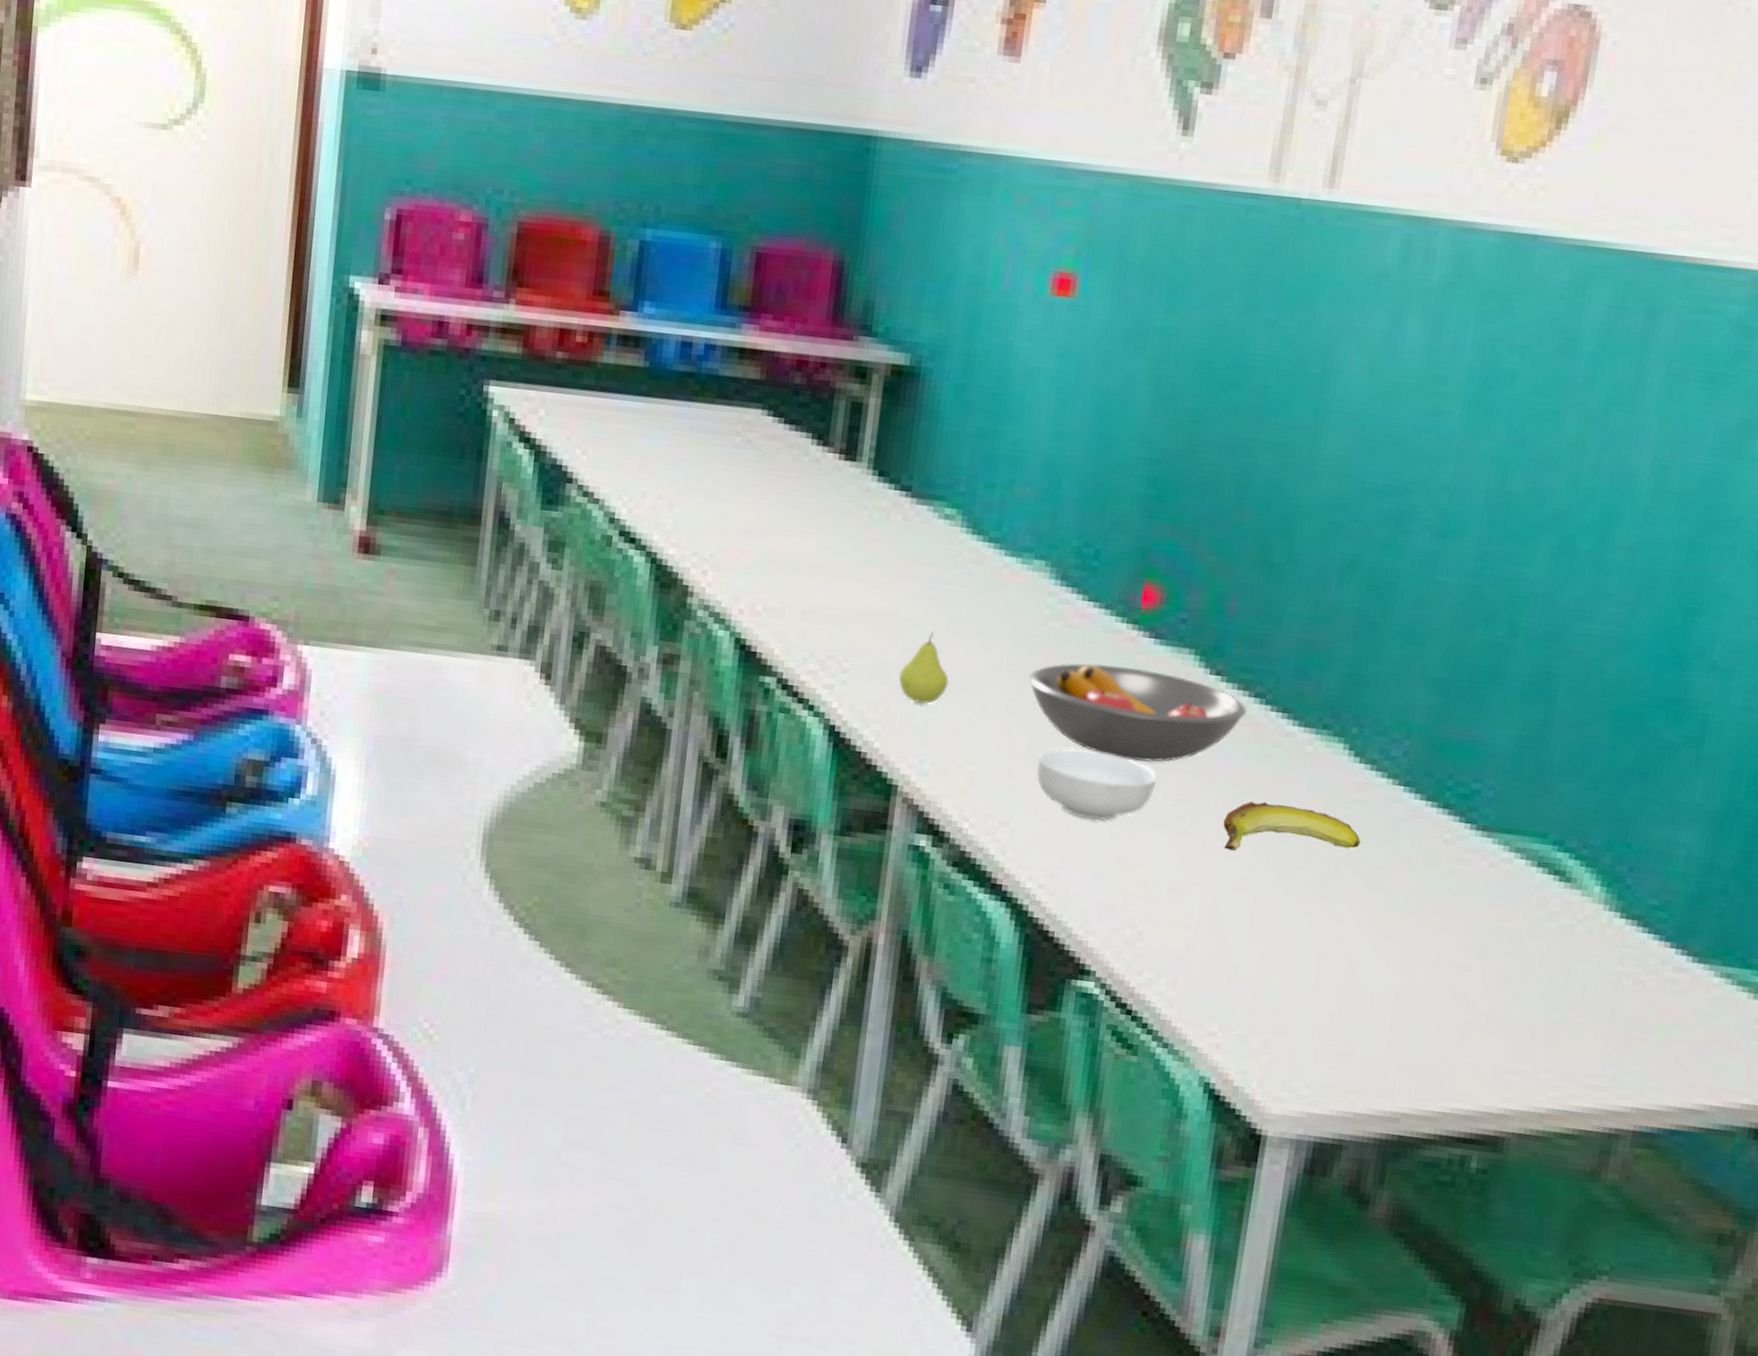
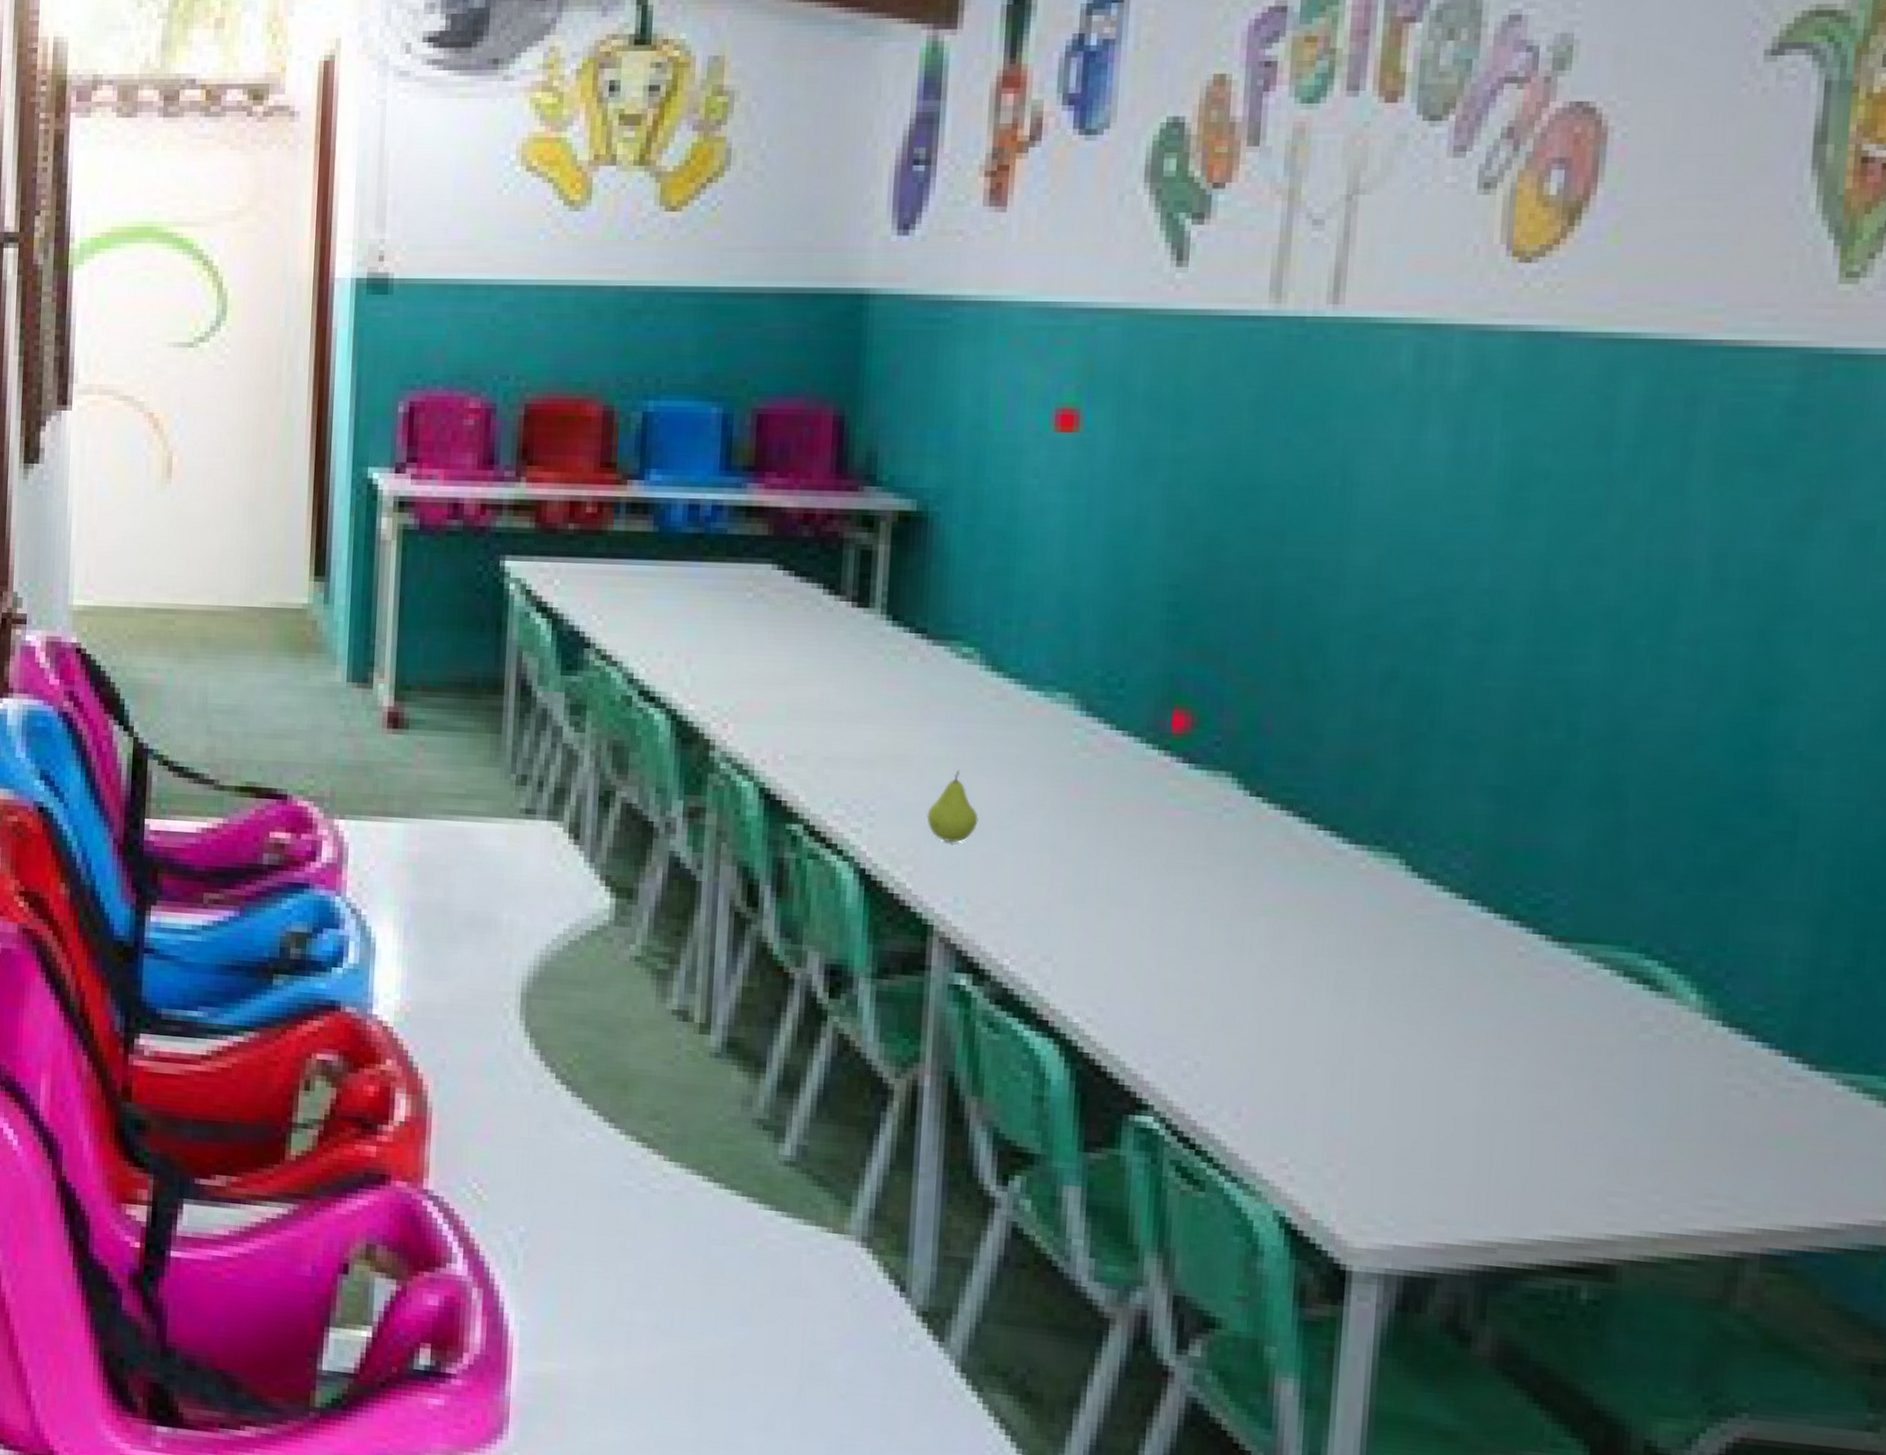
fruit bowl: present [1028,663,1248,762] -> none [1060,792,1293,888]
cereal bowl: present [1037,748,1157,821] -> none [1076,879,1202,951]
banana: present [1223,802,1361,851] -> none [1277,923,1427,975]

